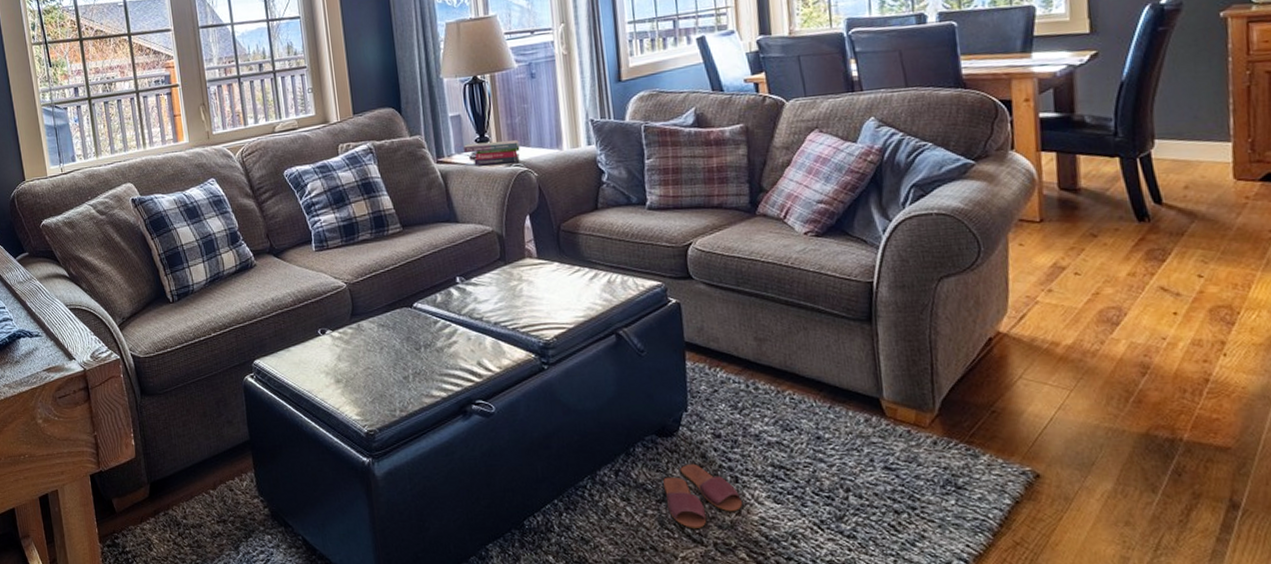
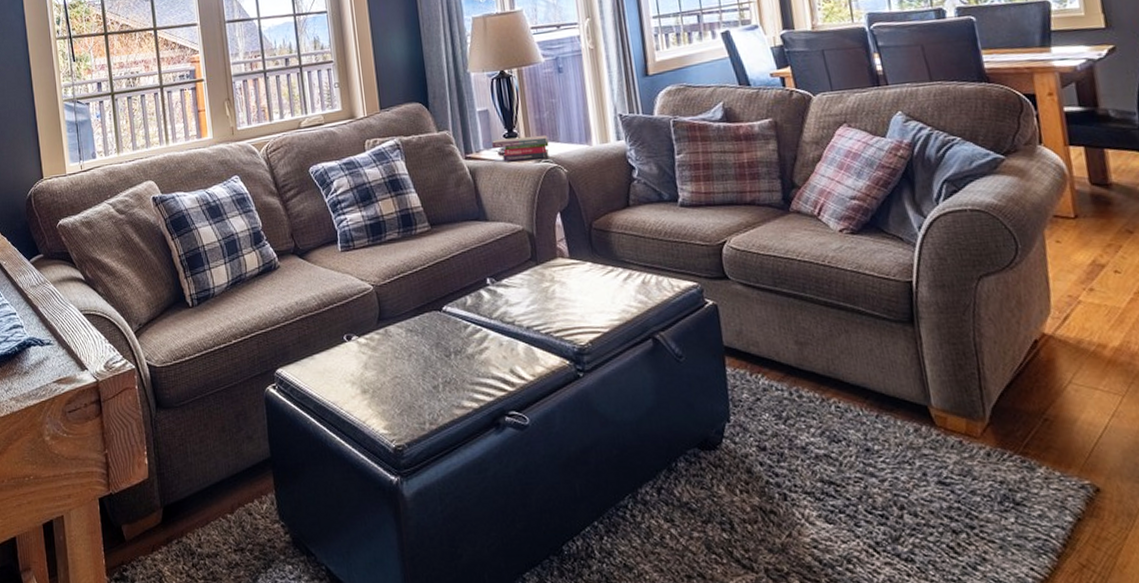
slippers: present [663,463,742,530] -> none [708,479,793,554]

